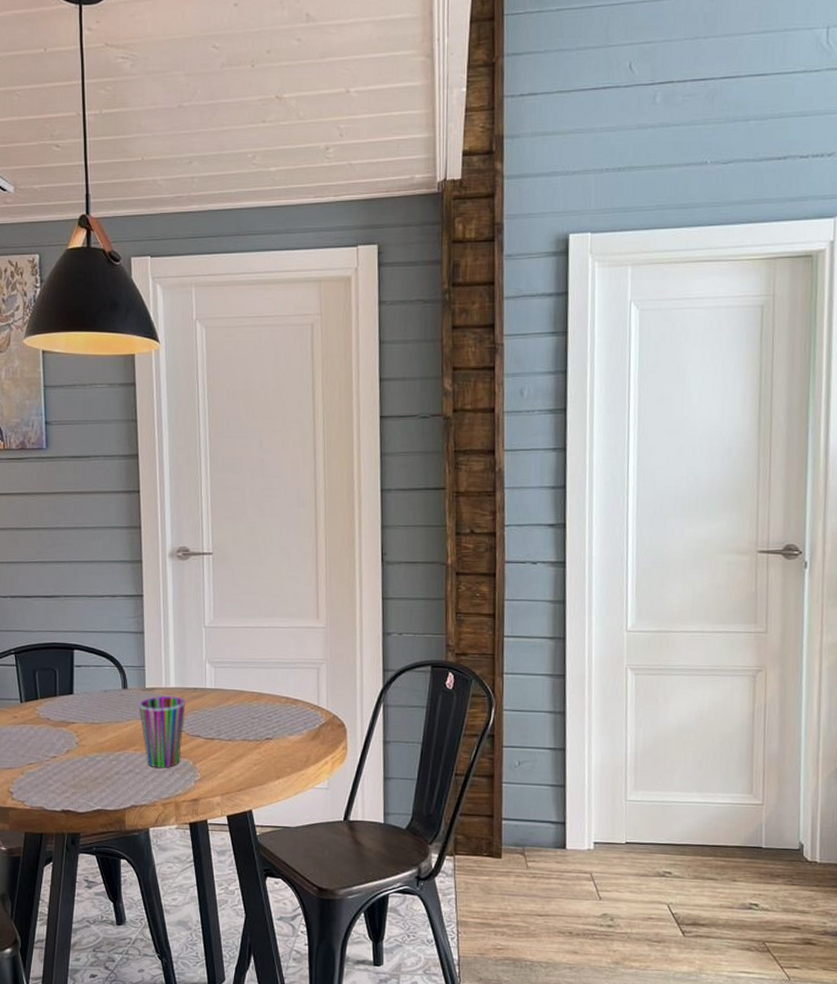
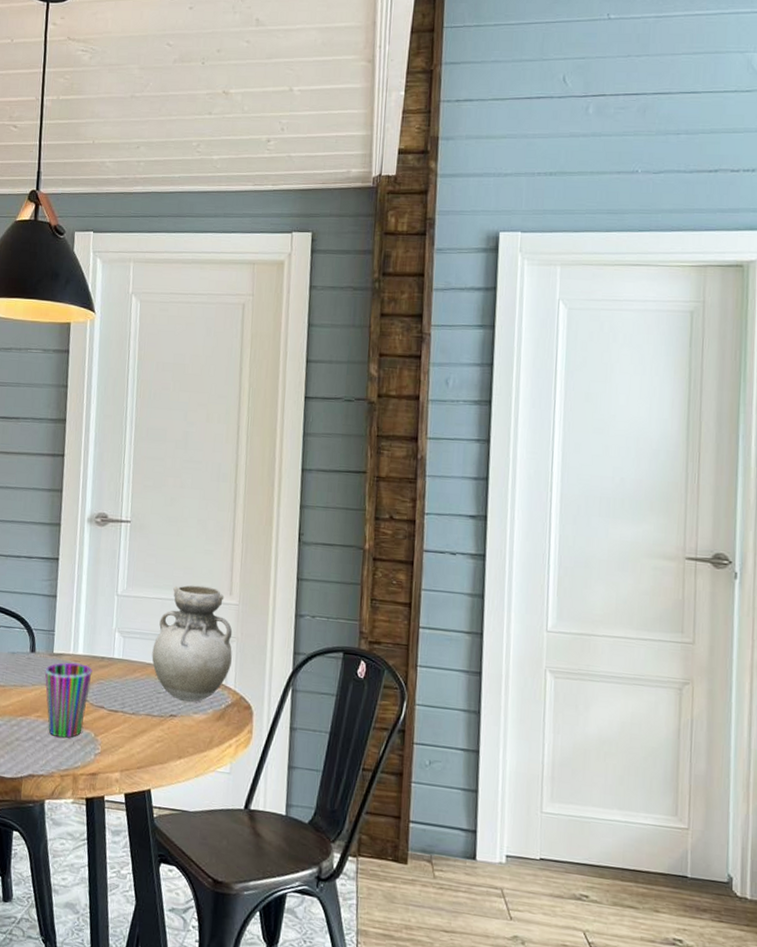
vase: none [244,611,323,725] -> present [152,585,233,703]

